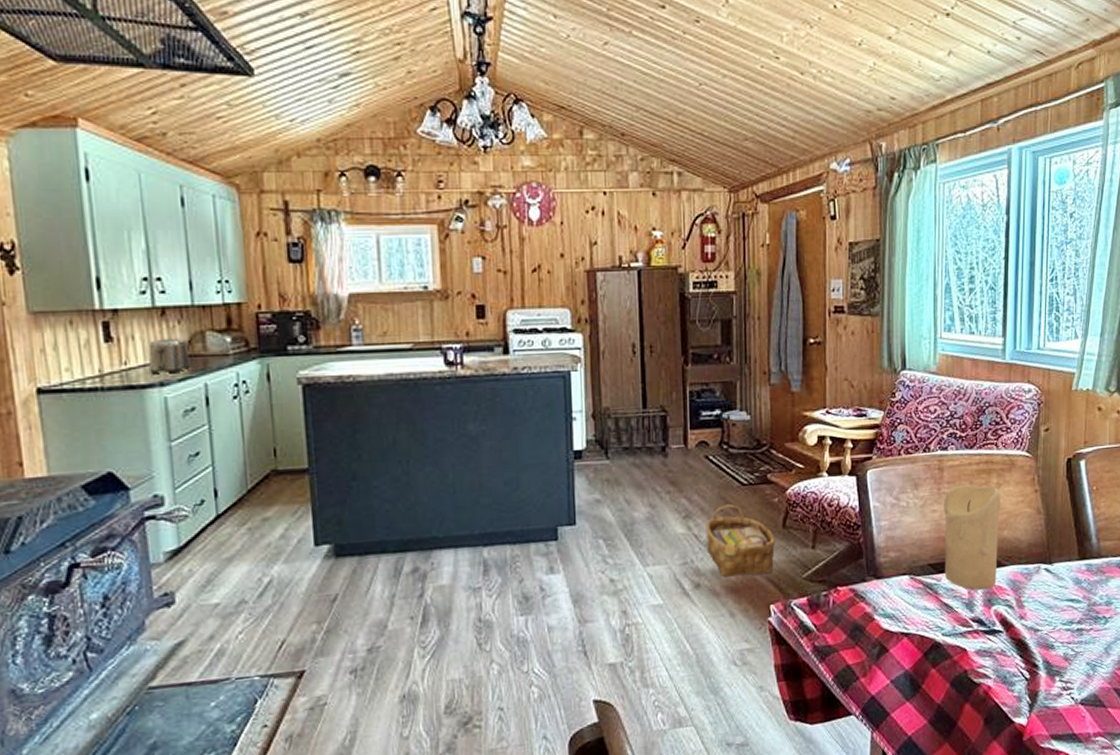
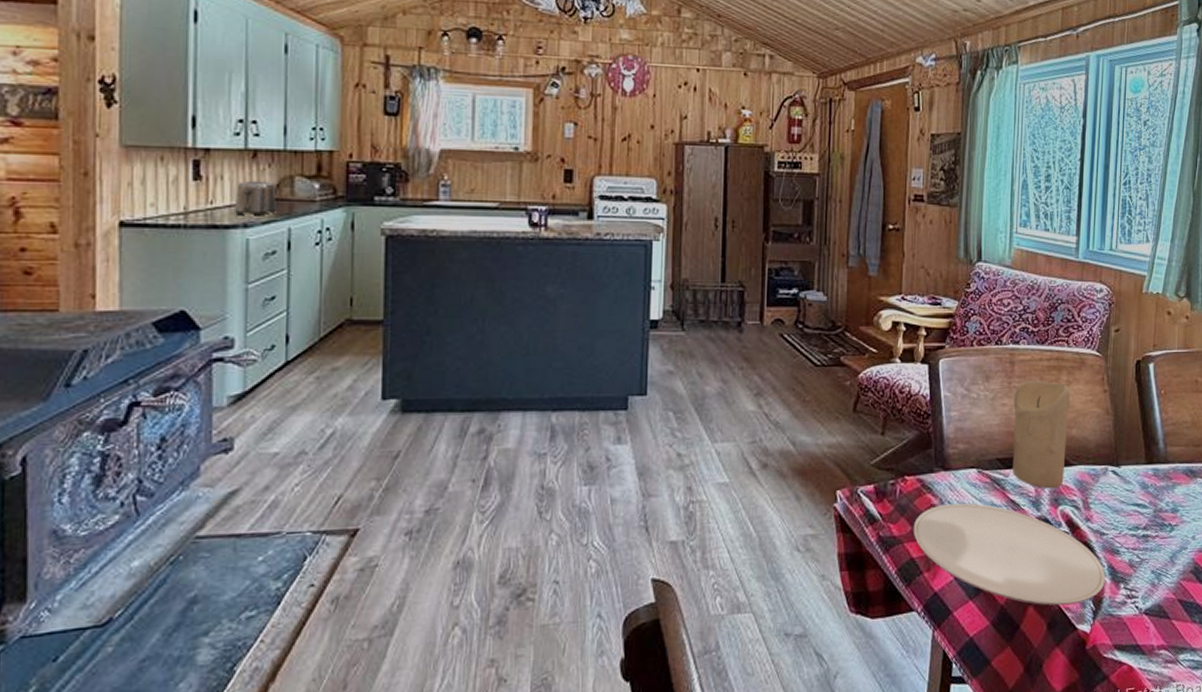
woven basket: present [706,504,775,577] -> none [776,385,845,459]
plate: none [847,609,1040,702] -> present [913,503,1105,606]

